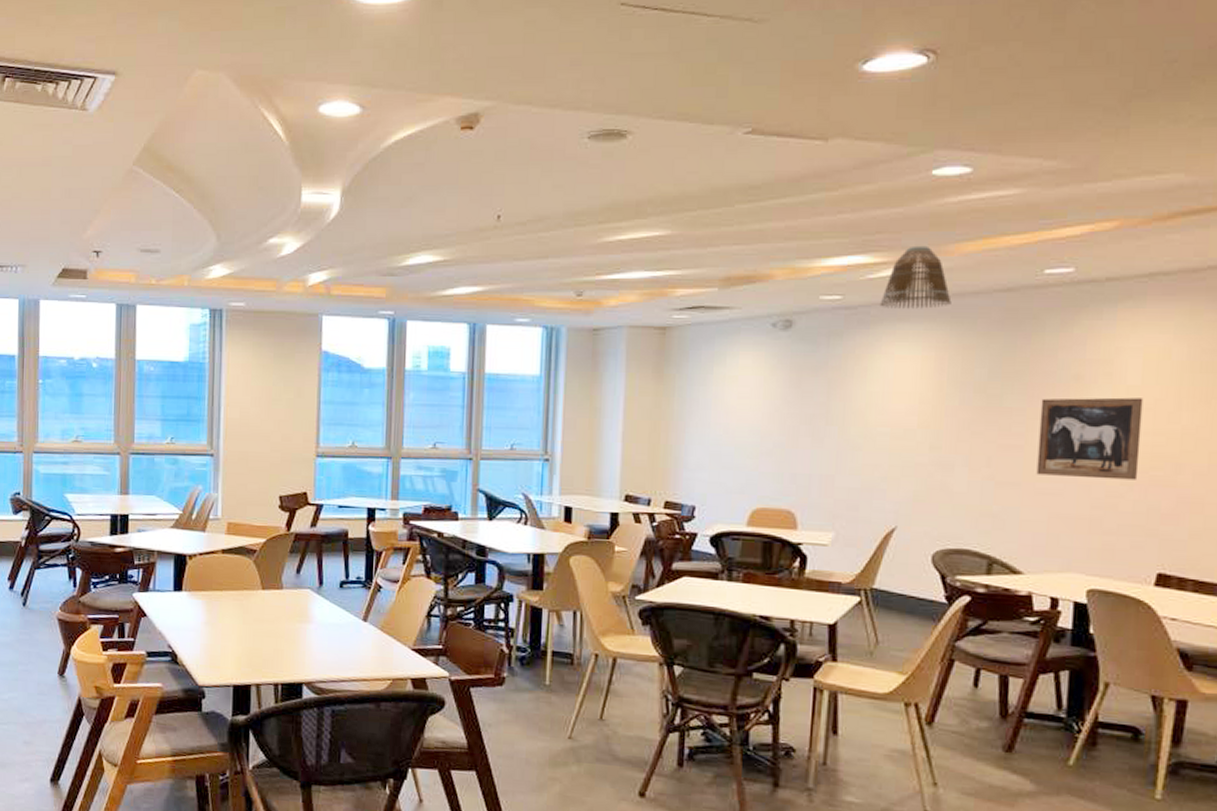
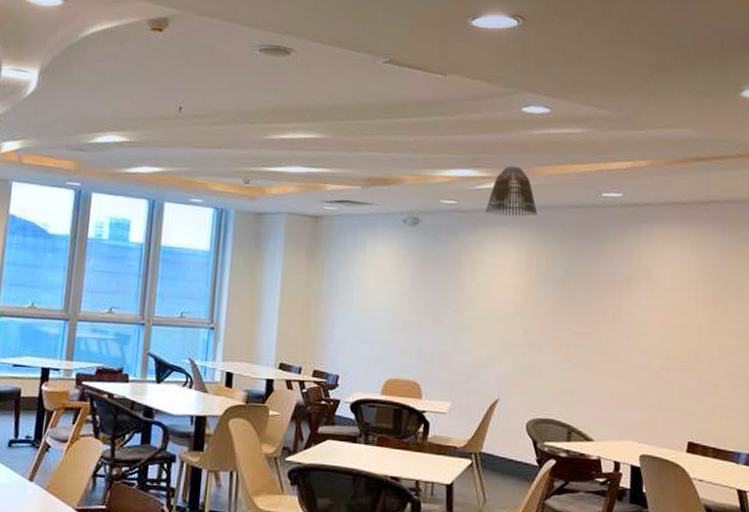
wall art: present [1036,397,1144,480] -> none [601,295,673,365]

